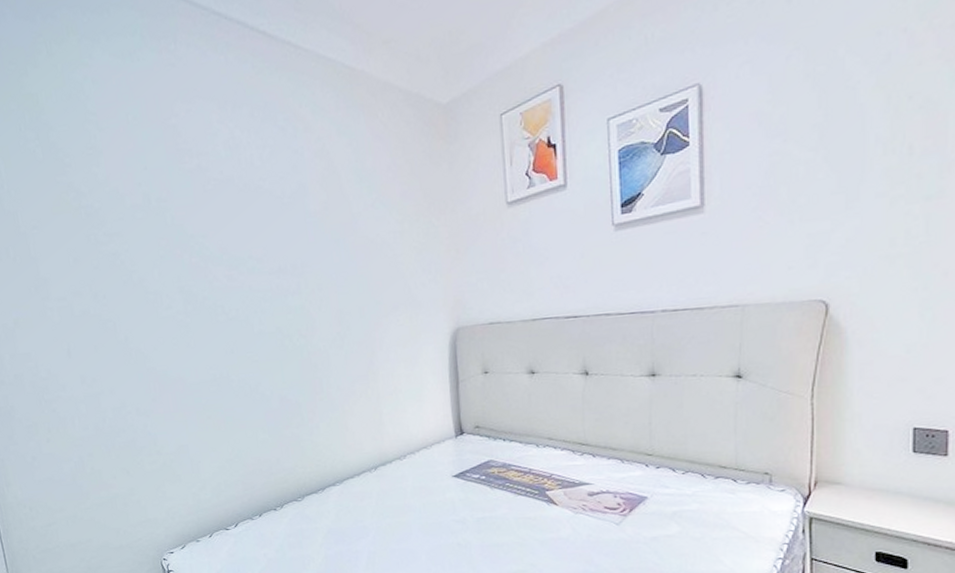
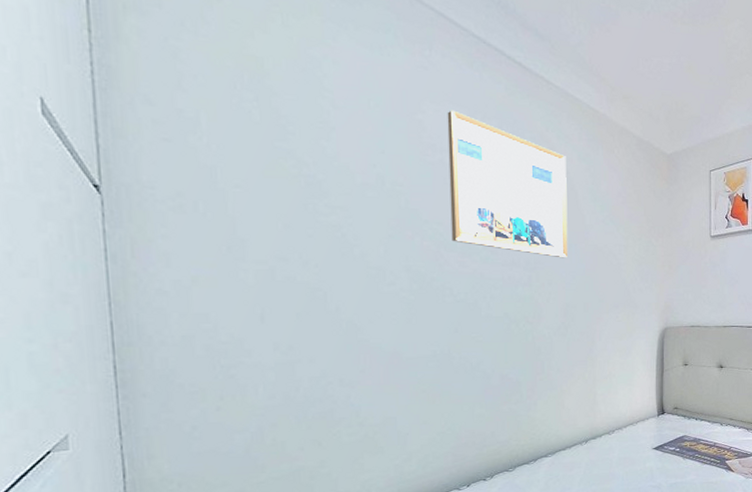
wall art: none [198,106,337,258] -> present [447,110,568,258]

